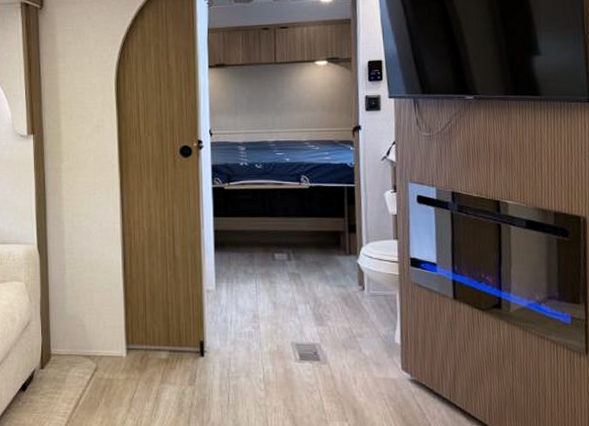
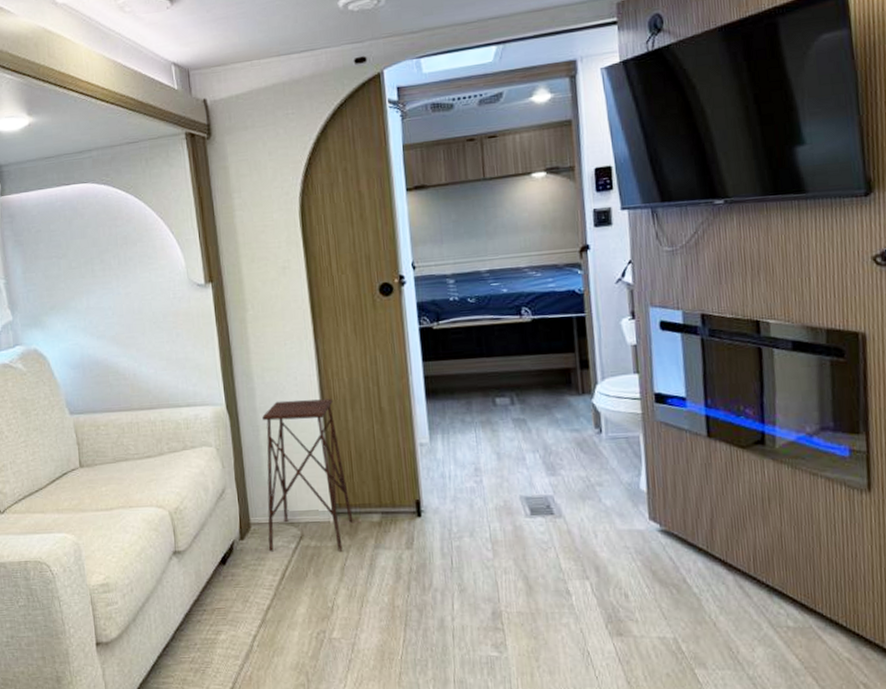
side table: none [65,244,144,385] -> present [262,399,353,552]

